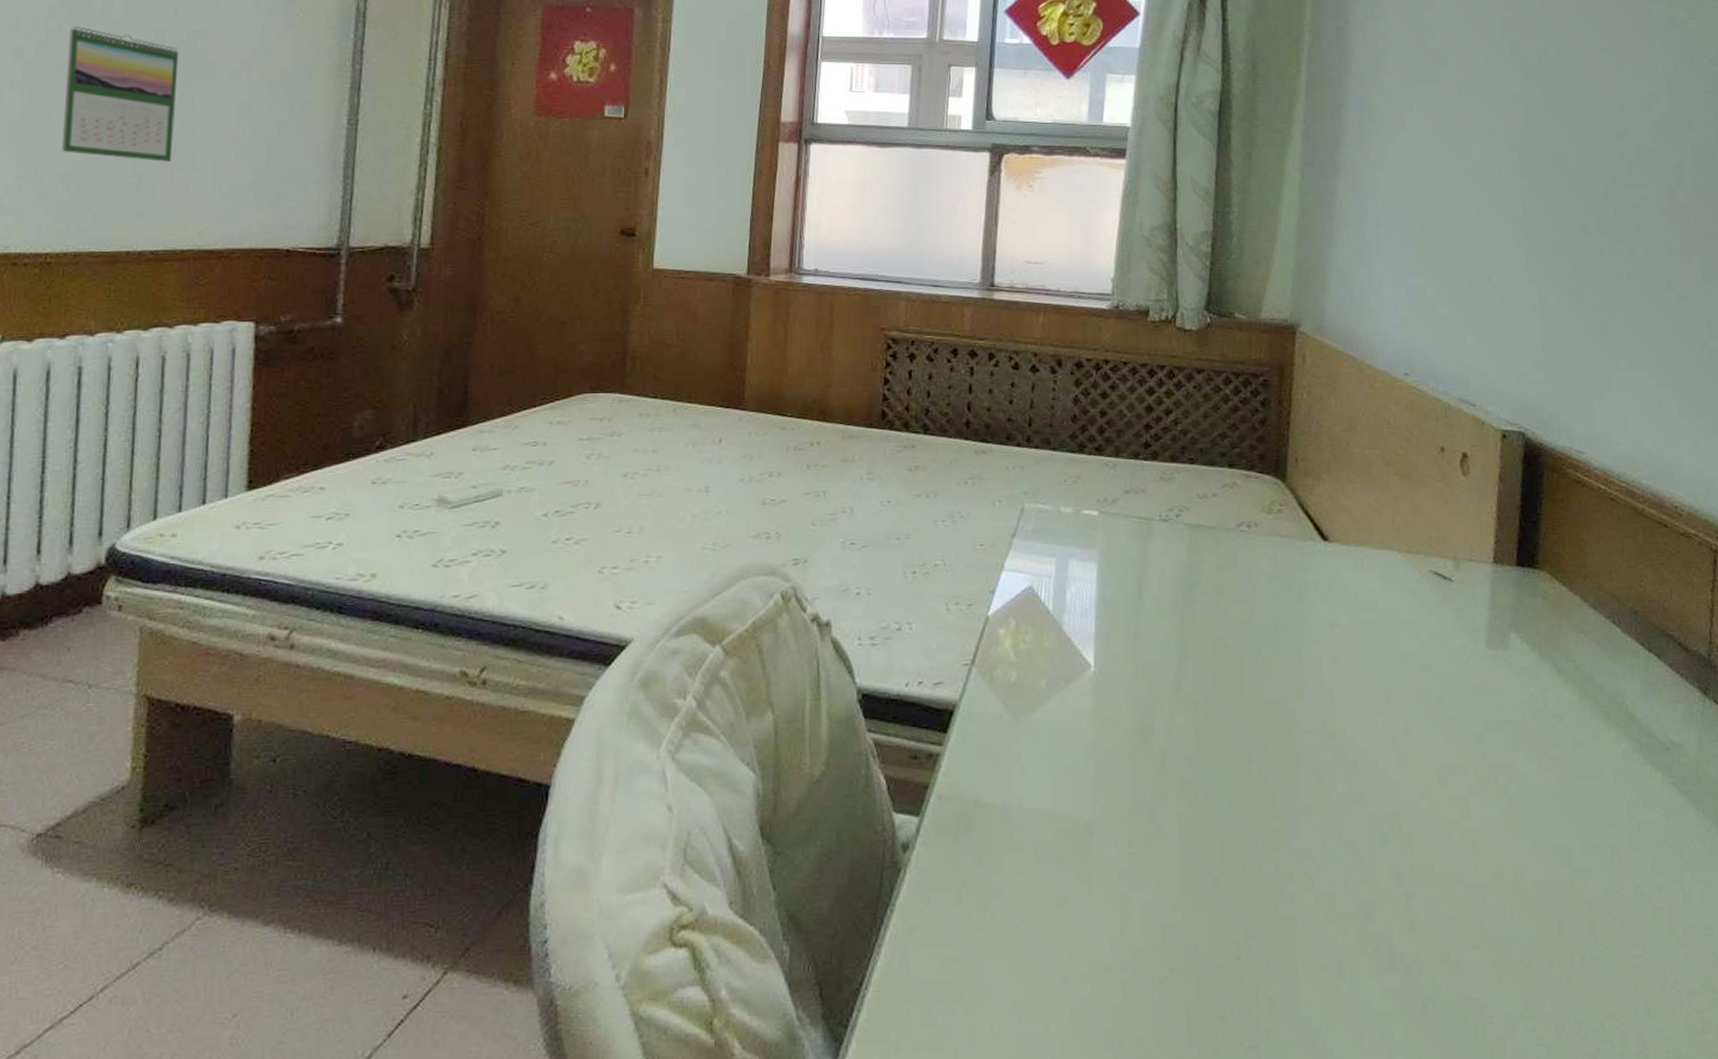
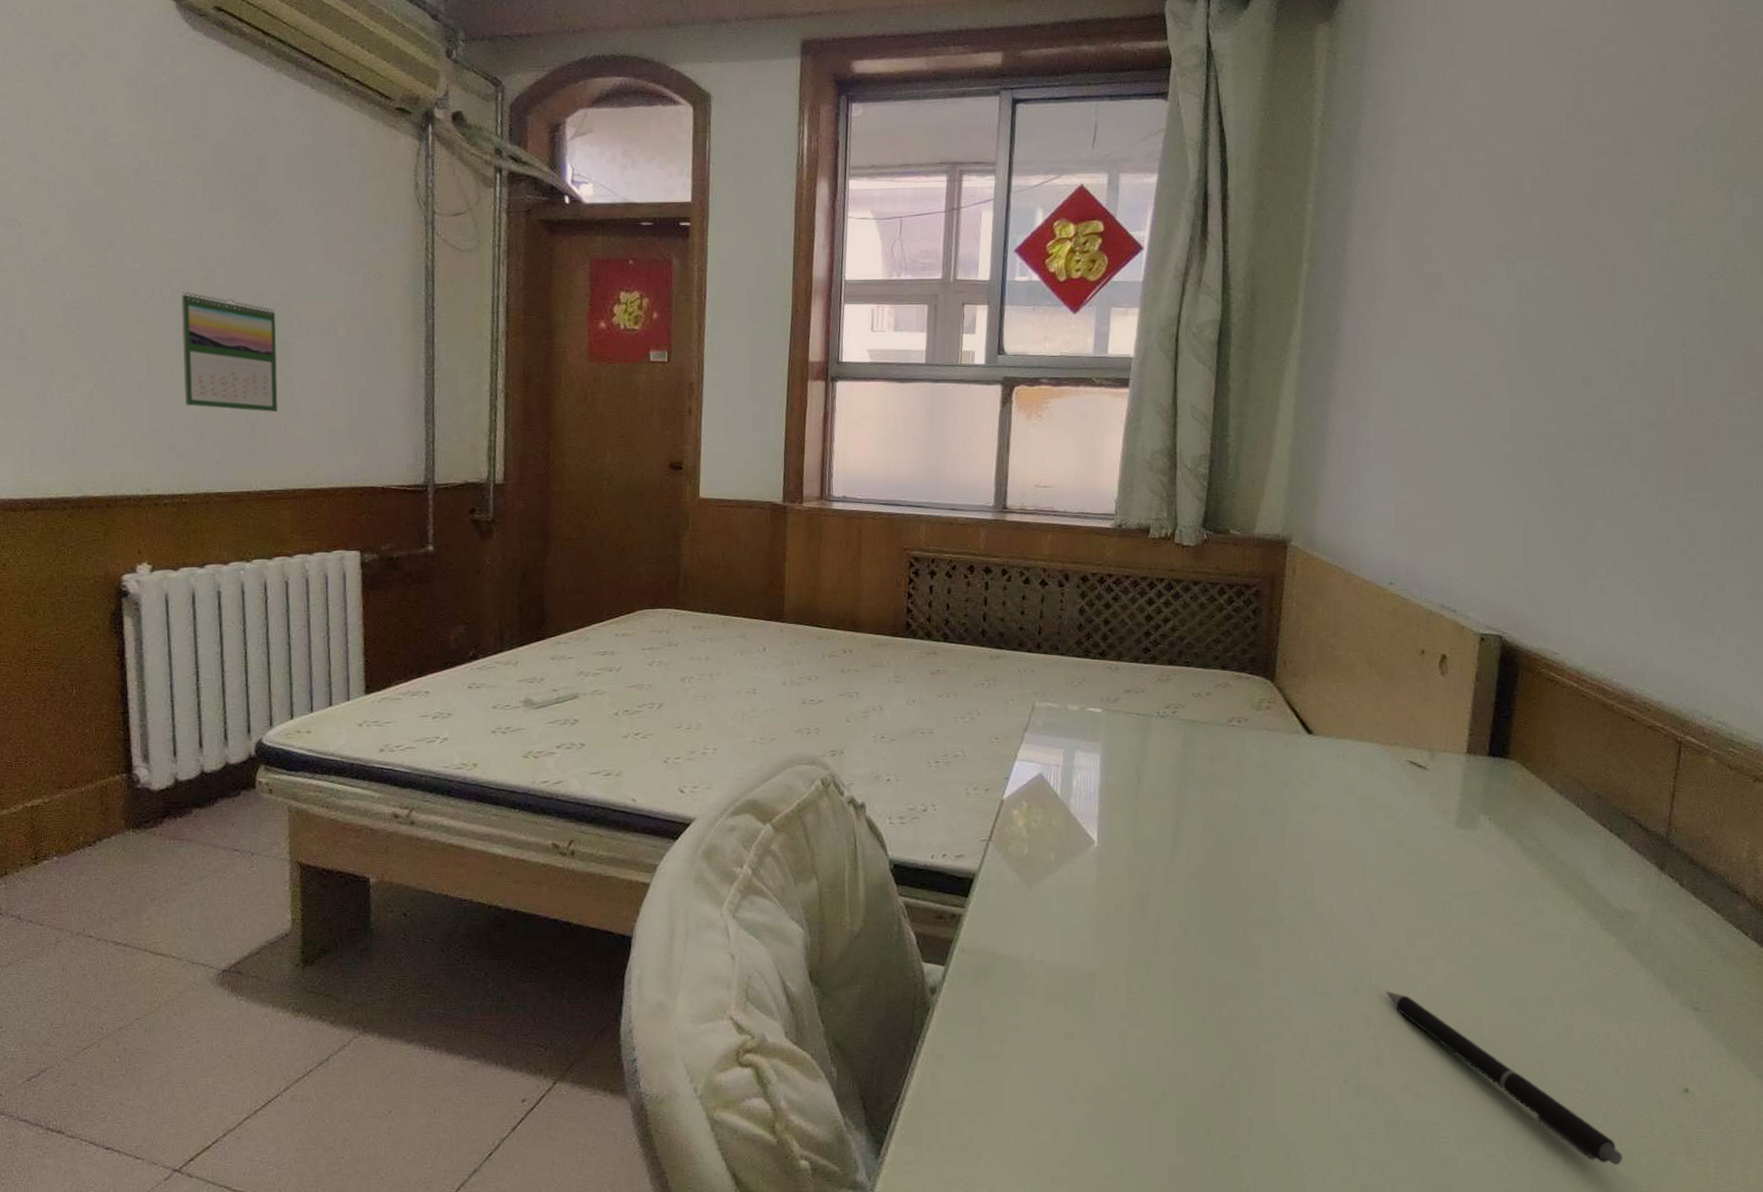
pen: none [1417,839,1686,1047] -> present [1386,990,1623,1166]

